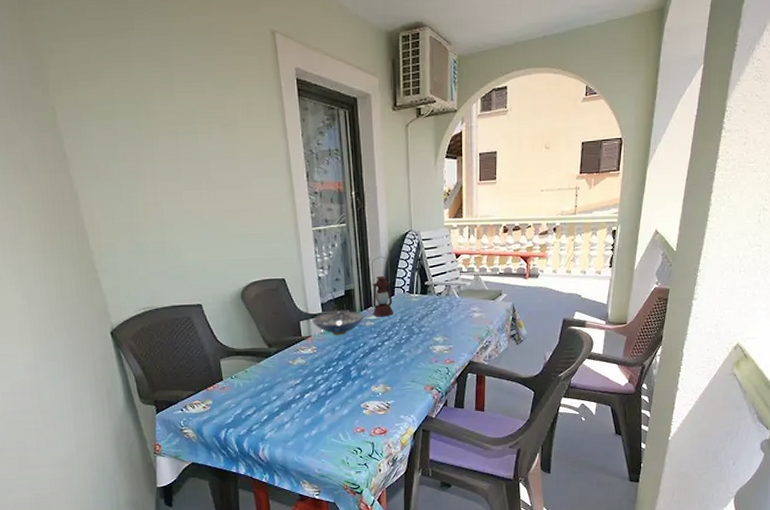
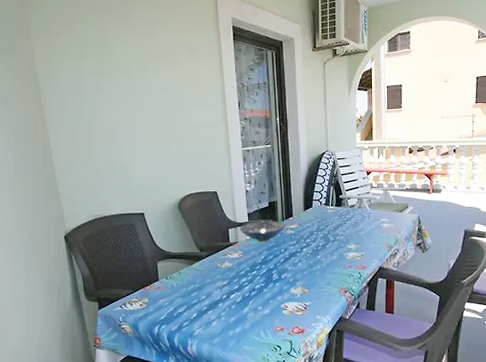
lantern: present [371,256,393,317] -> none [292,173,311,226]

